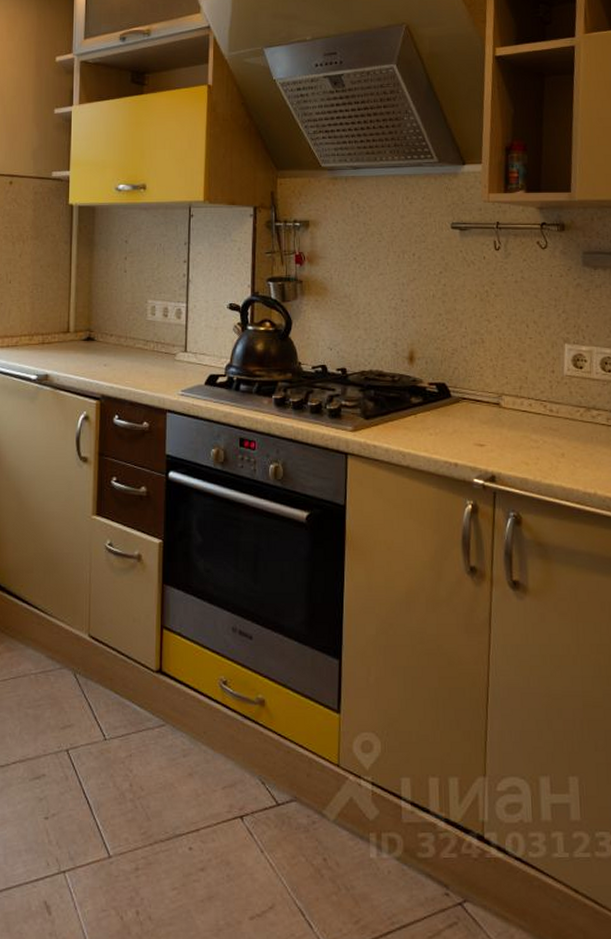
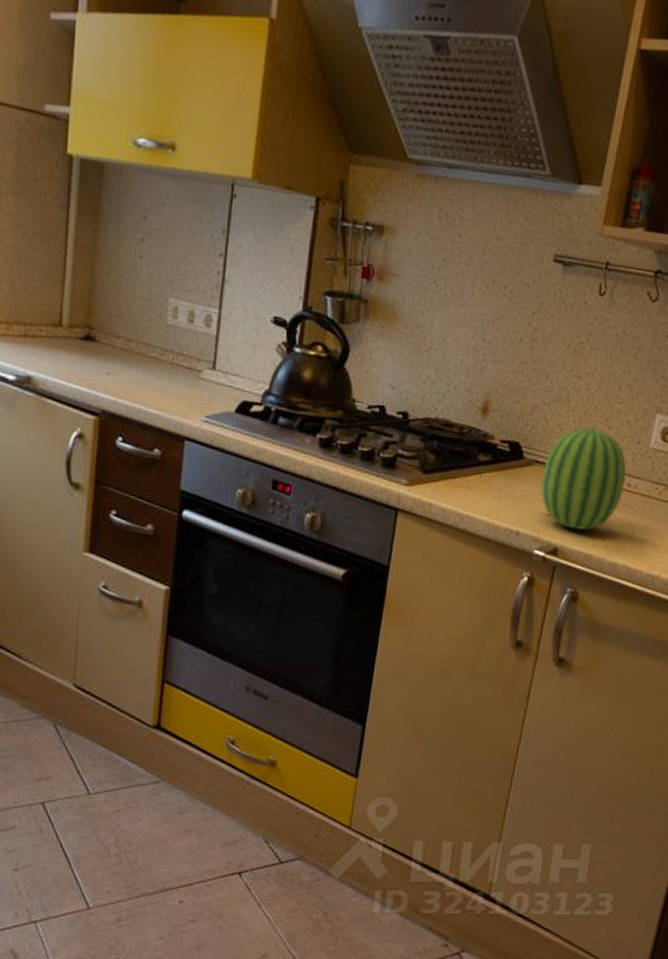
fruit: none [469,361,547,457] -> present [541,426,626,531]

